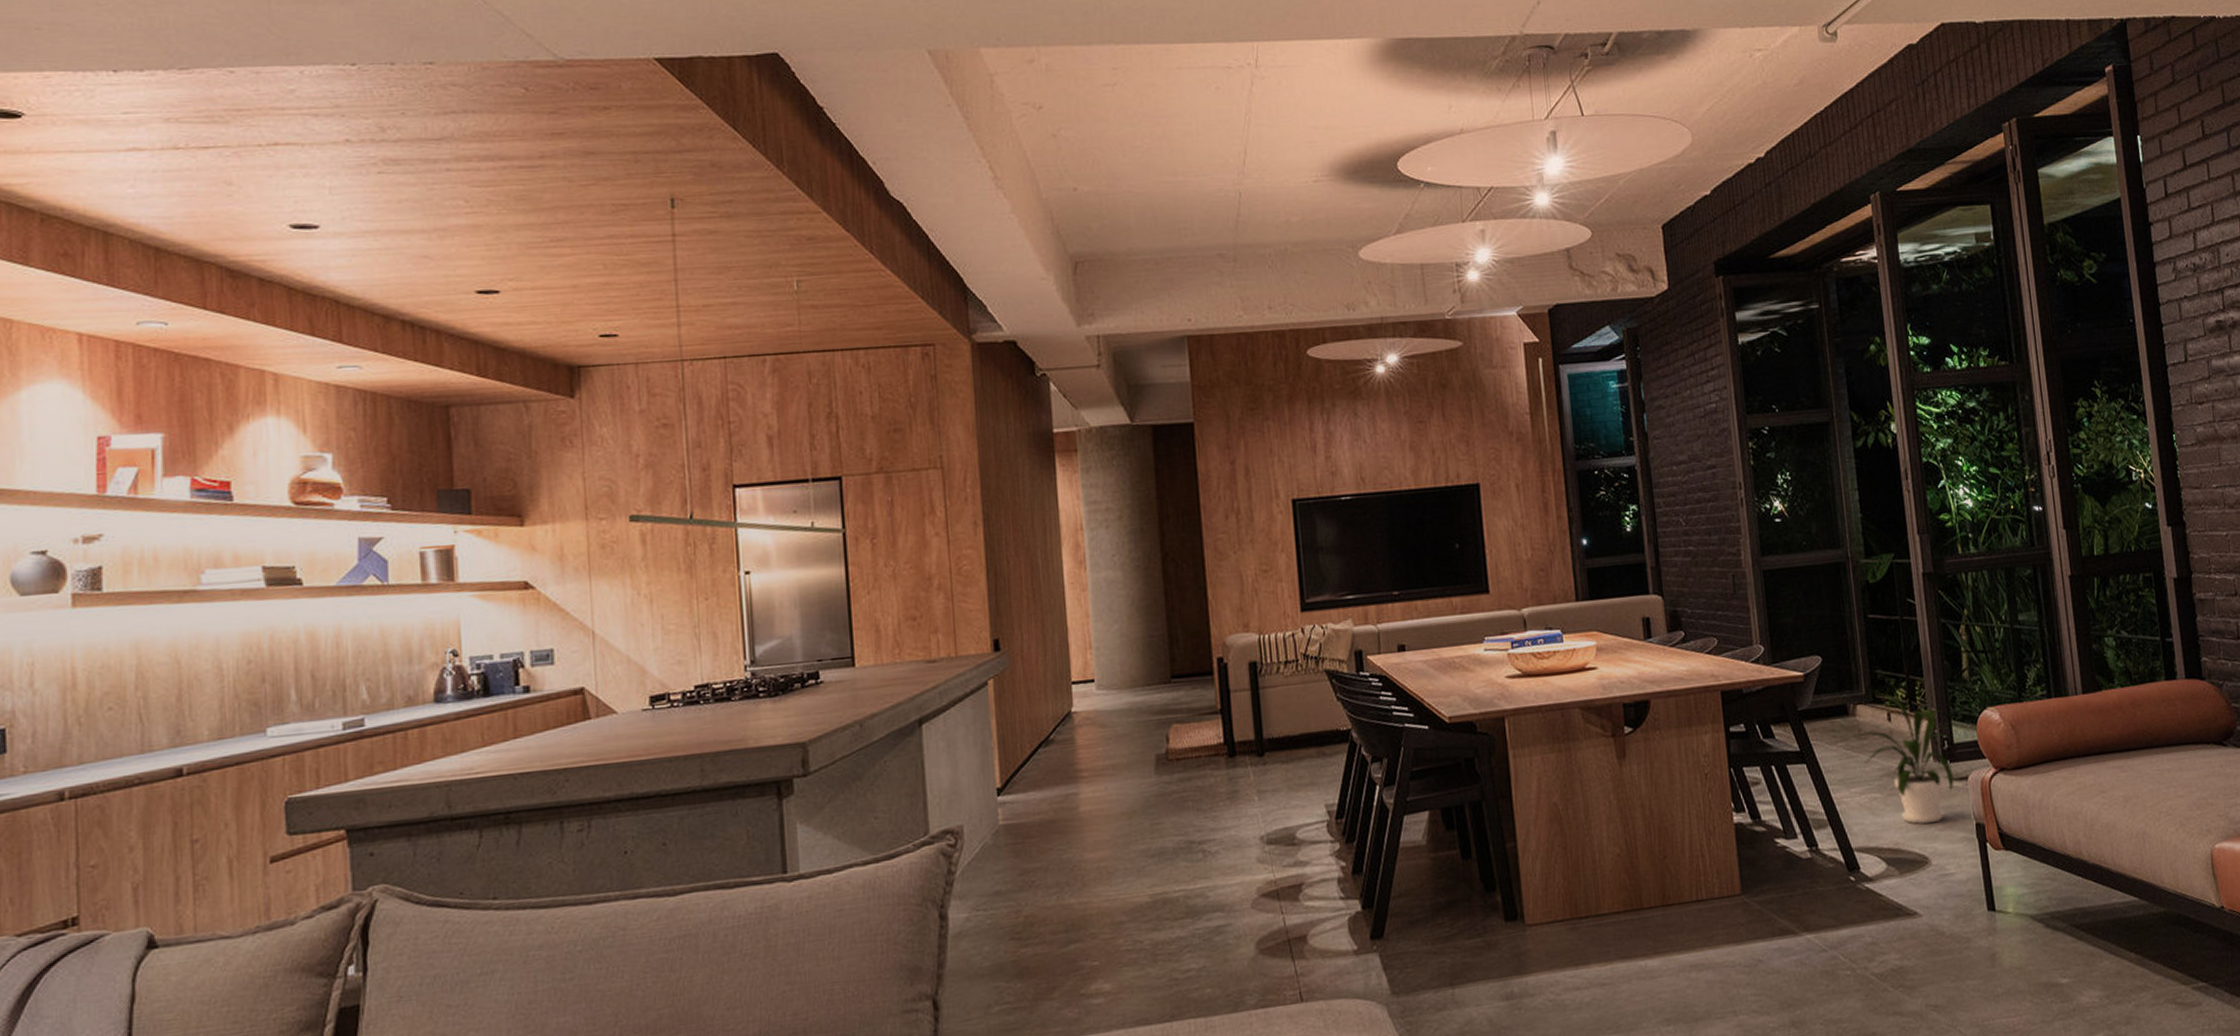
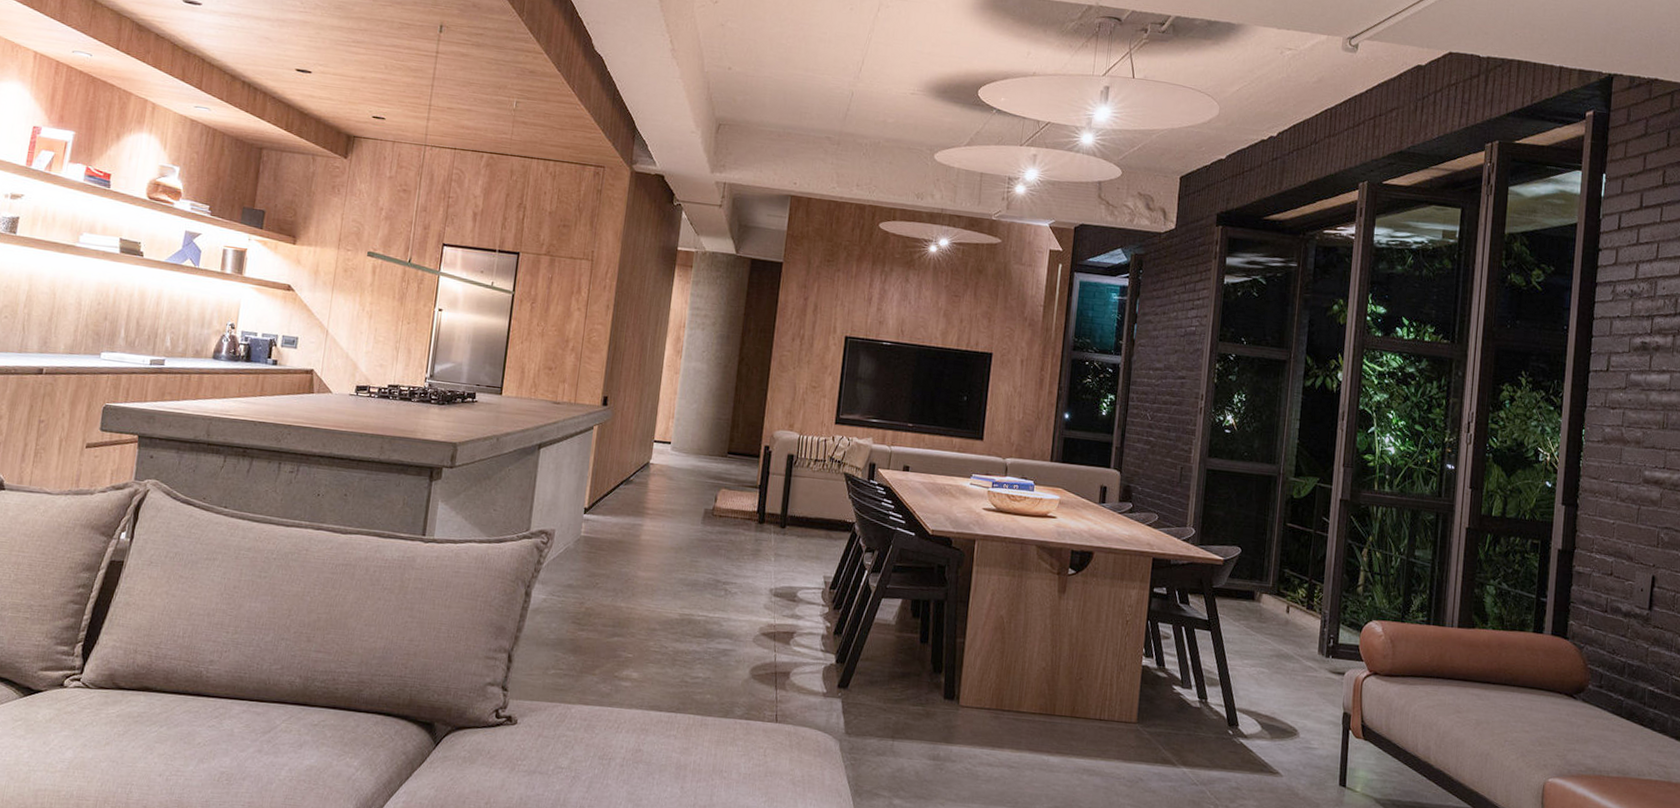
house plant: present [1842,692,1955,824] -> none [1244,587,1335,704]

